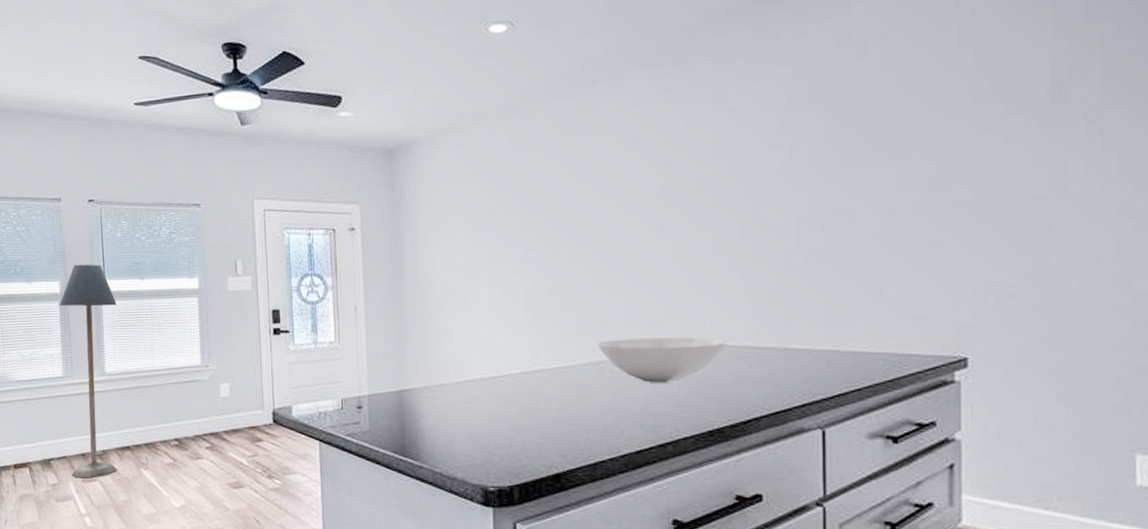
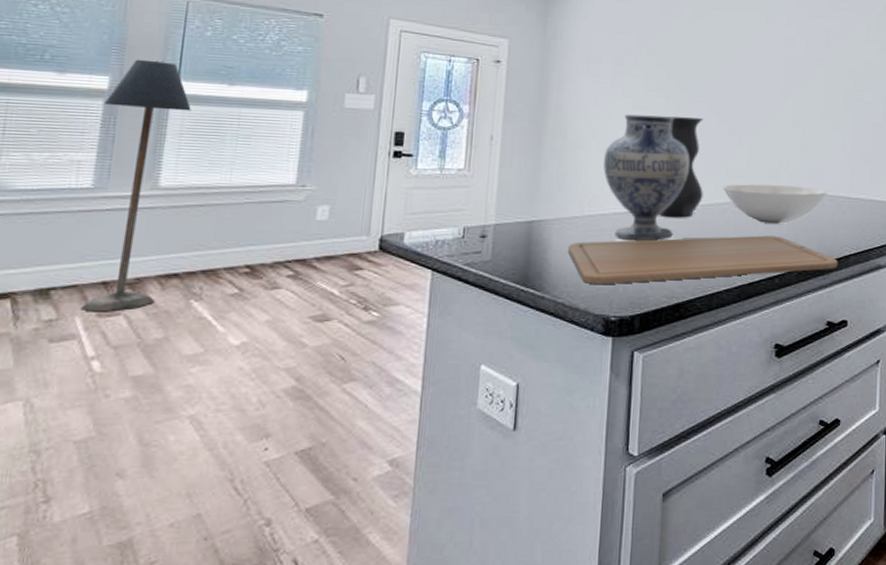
chopping board: none [439,396,746,454] -> present [567,235,838,285]
ceramic jug: none [466,269,558,406] -> present [603,114,690,241]
vase: none [531,267,576,381] -> present [661,117,704,218]

